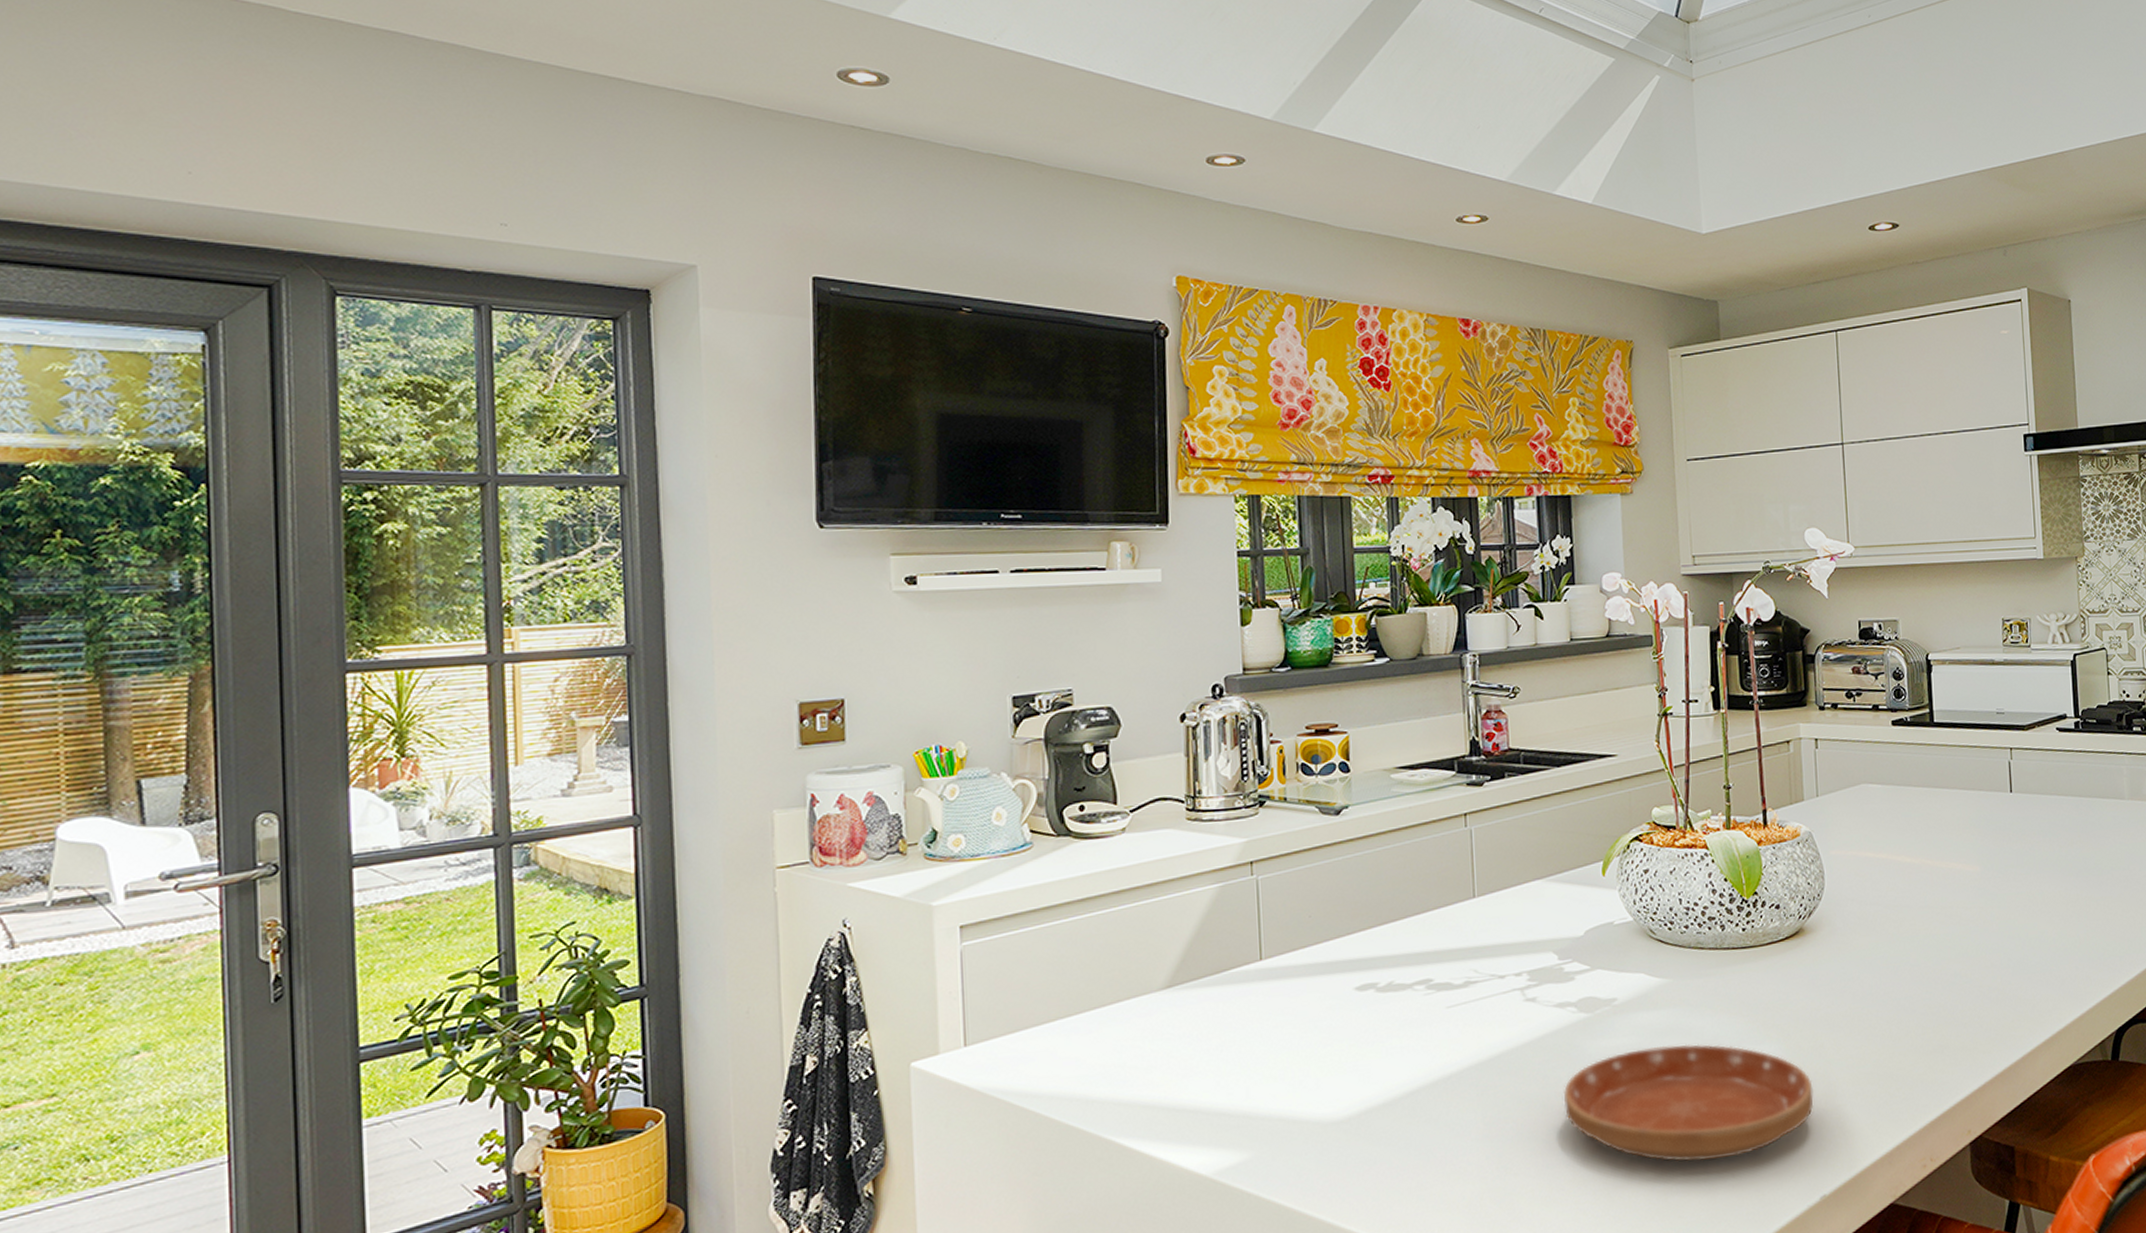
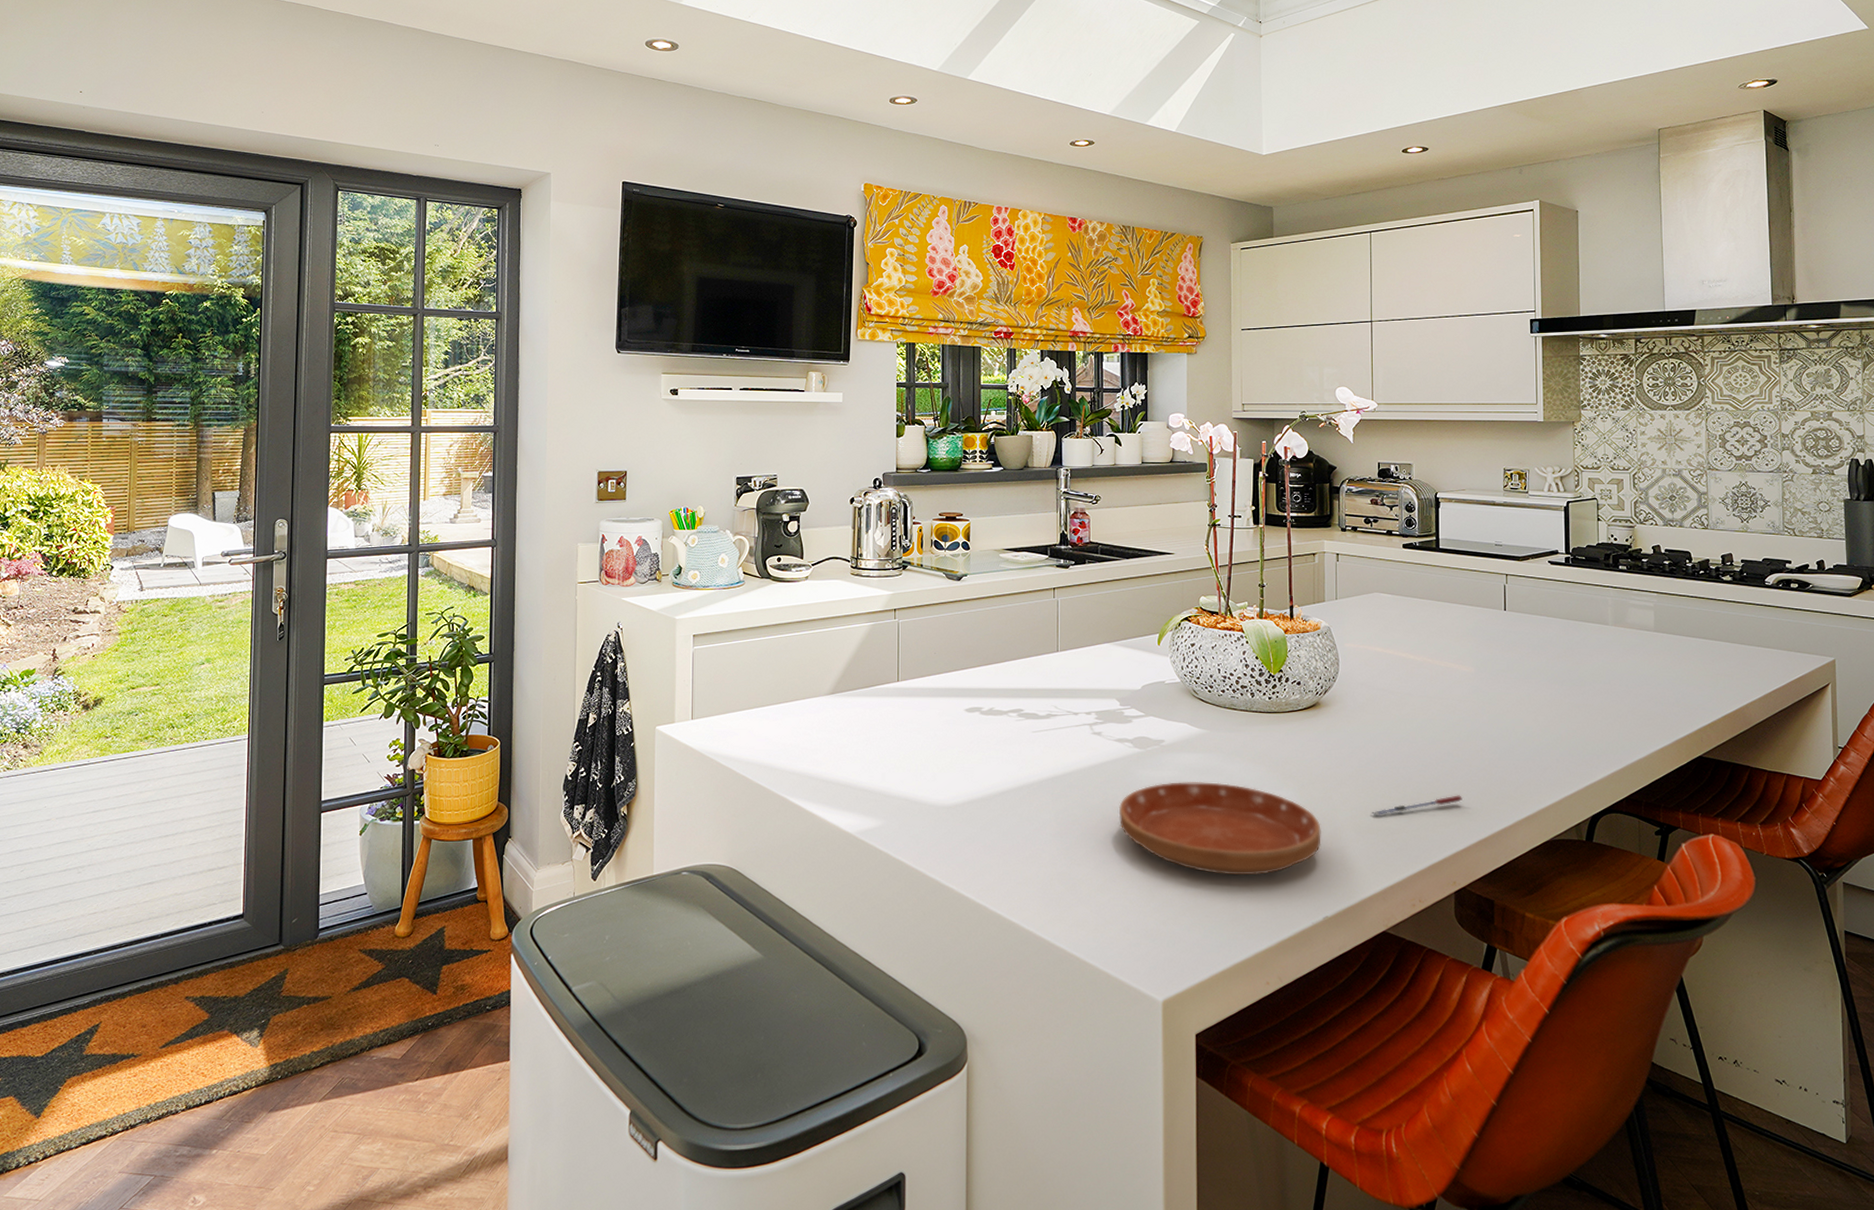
pen: none [1871,1023,1974,1062] -> present [1371,795,1462,815]

